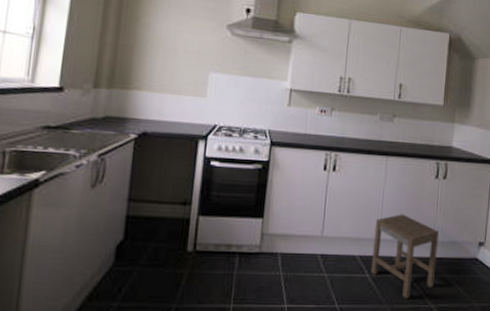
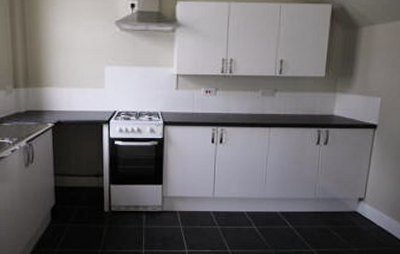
stool: present [370,214,439,299] -> none [257,177,320,245]

